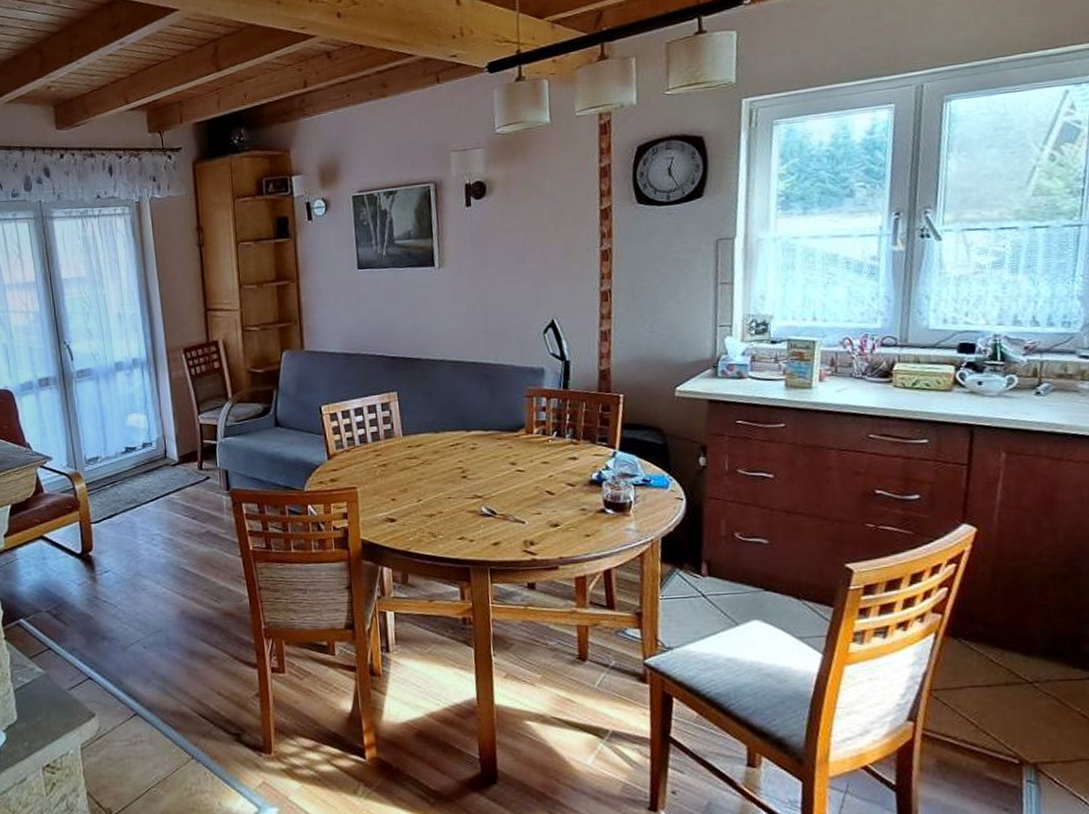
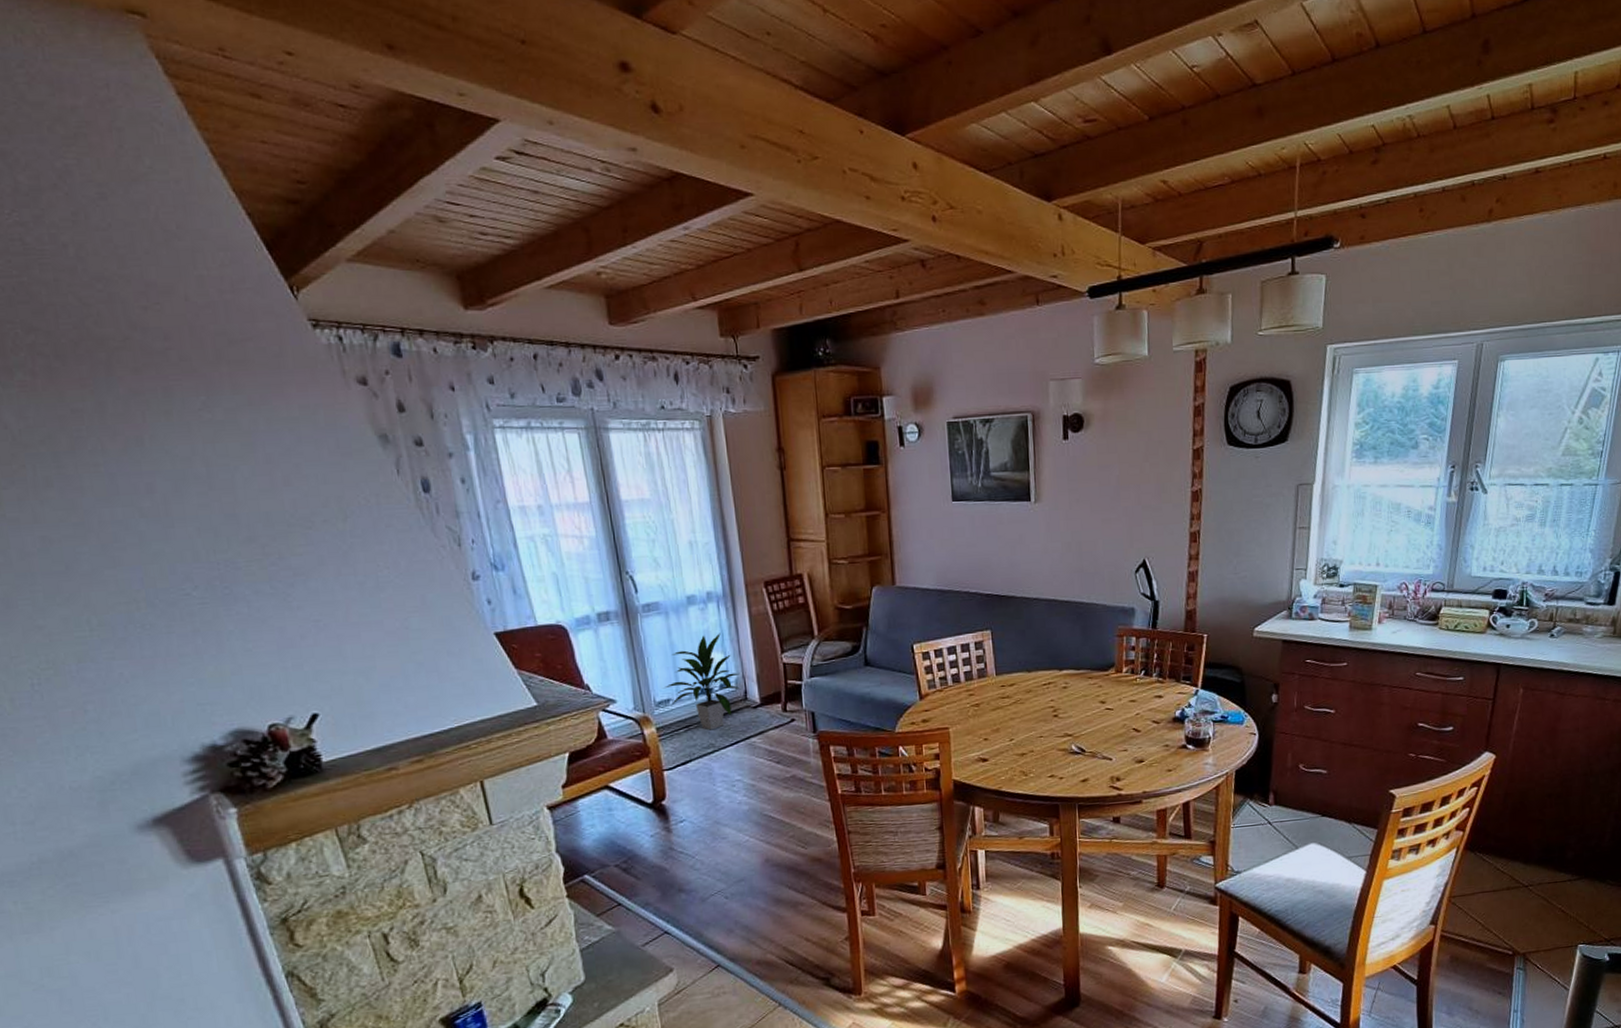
indoor plant: none [93,396,161,486] -> present [663,633,741,730]

